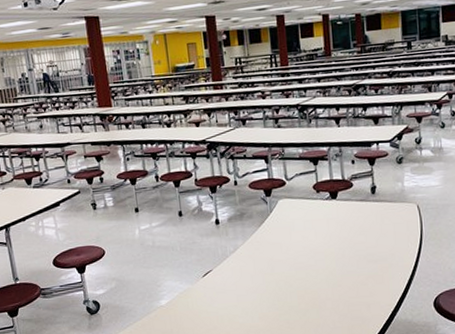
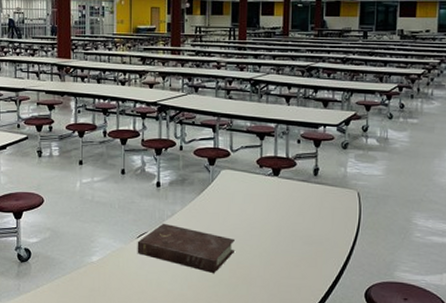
book: none [203,259,301,303] -> present [137,223,235,274]

